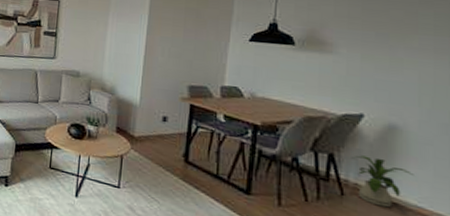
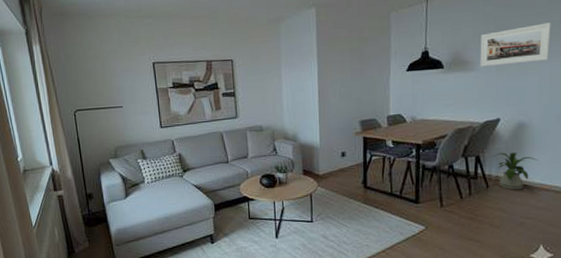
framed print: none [341,13,437,57] -> present [480,23,551,67]

